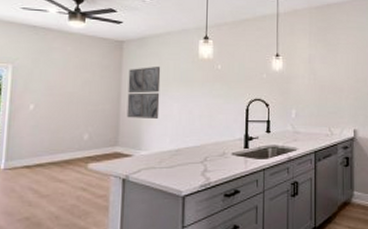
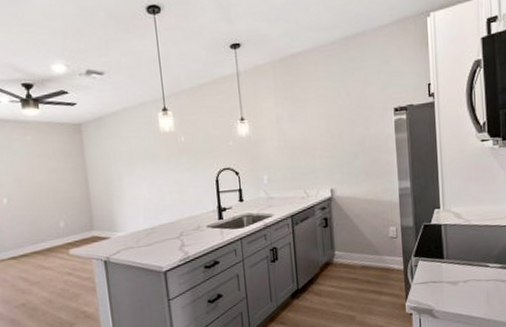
wall art: present [126,66,161,120] -> none [91,145,130,202]

